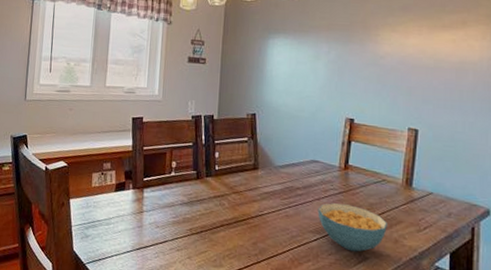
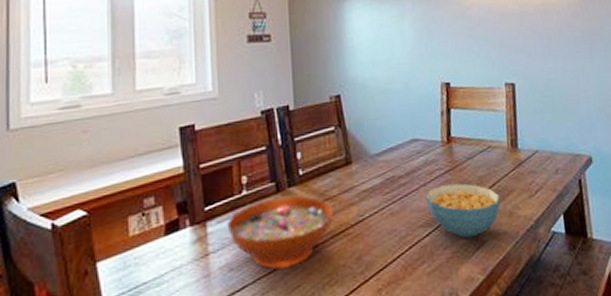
decorative bowl: none [158,183,238,236] -> present [226,196,333,270]

